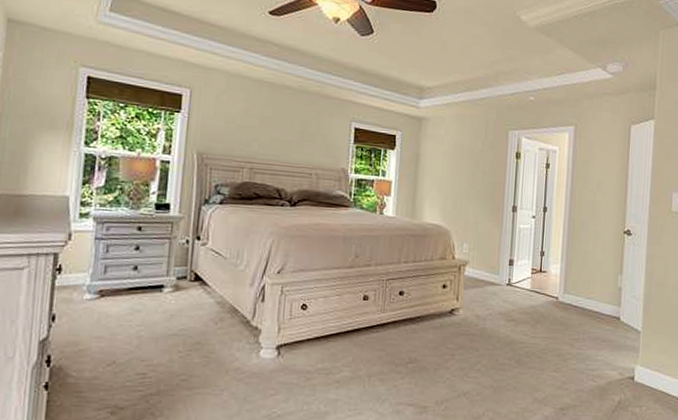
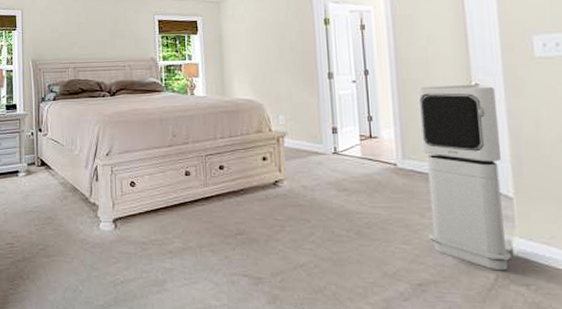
air purifier: none [574,227,640,395] -> present [416,85,512,271]

